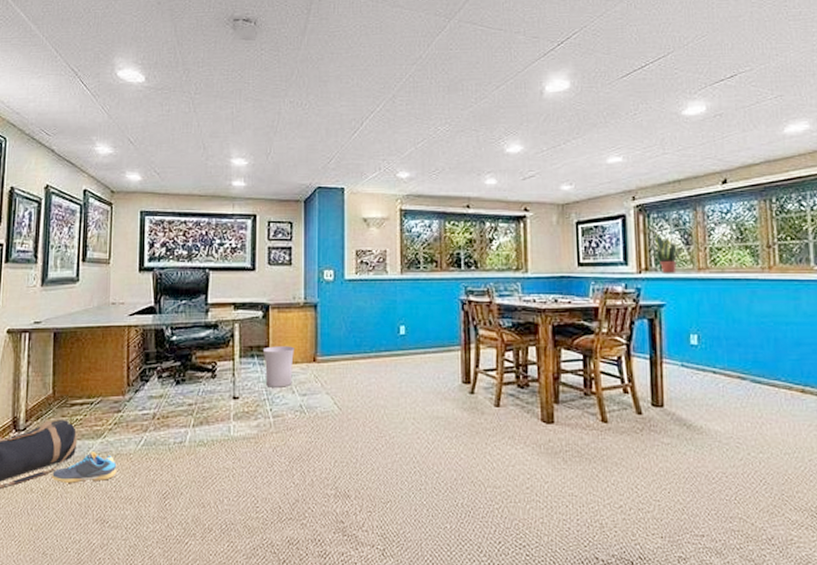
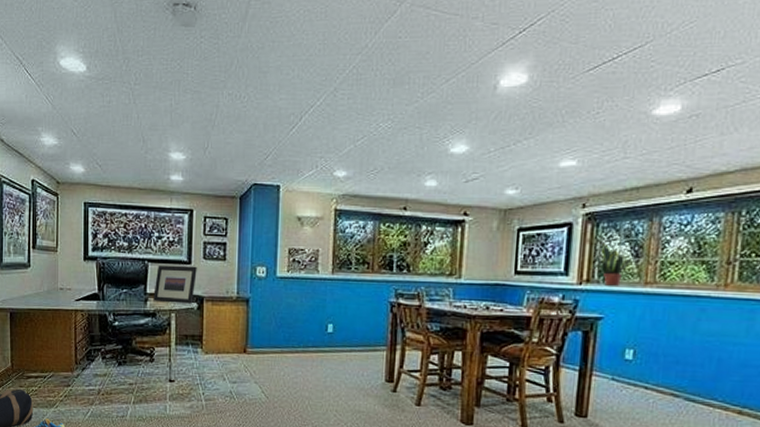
picture frame: none [215,272,261,313] -> present [153,265,197,304]
waste bin: present [262,346,295,387] -> none [196,336,227,375]

